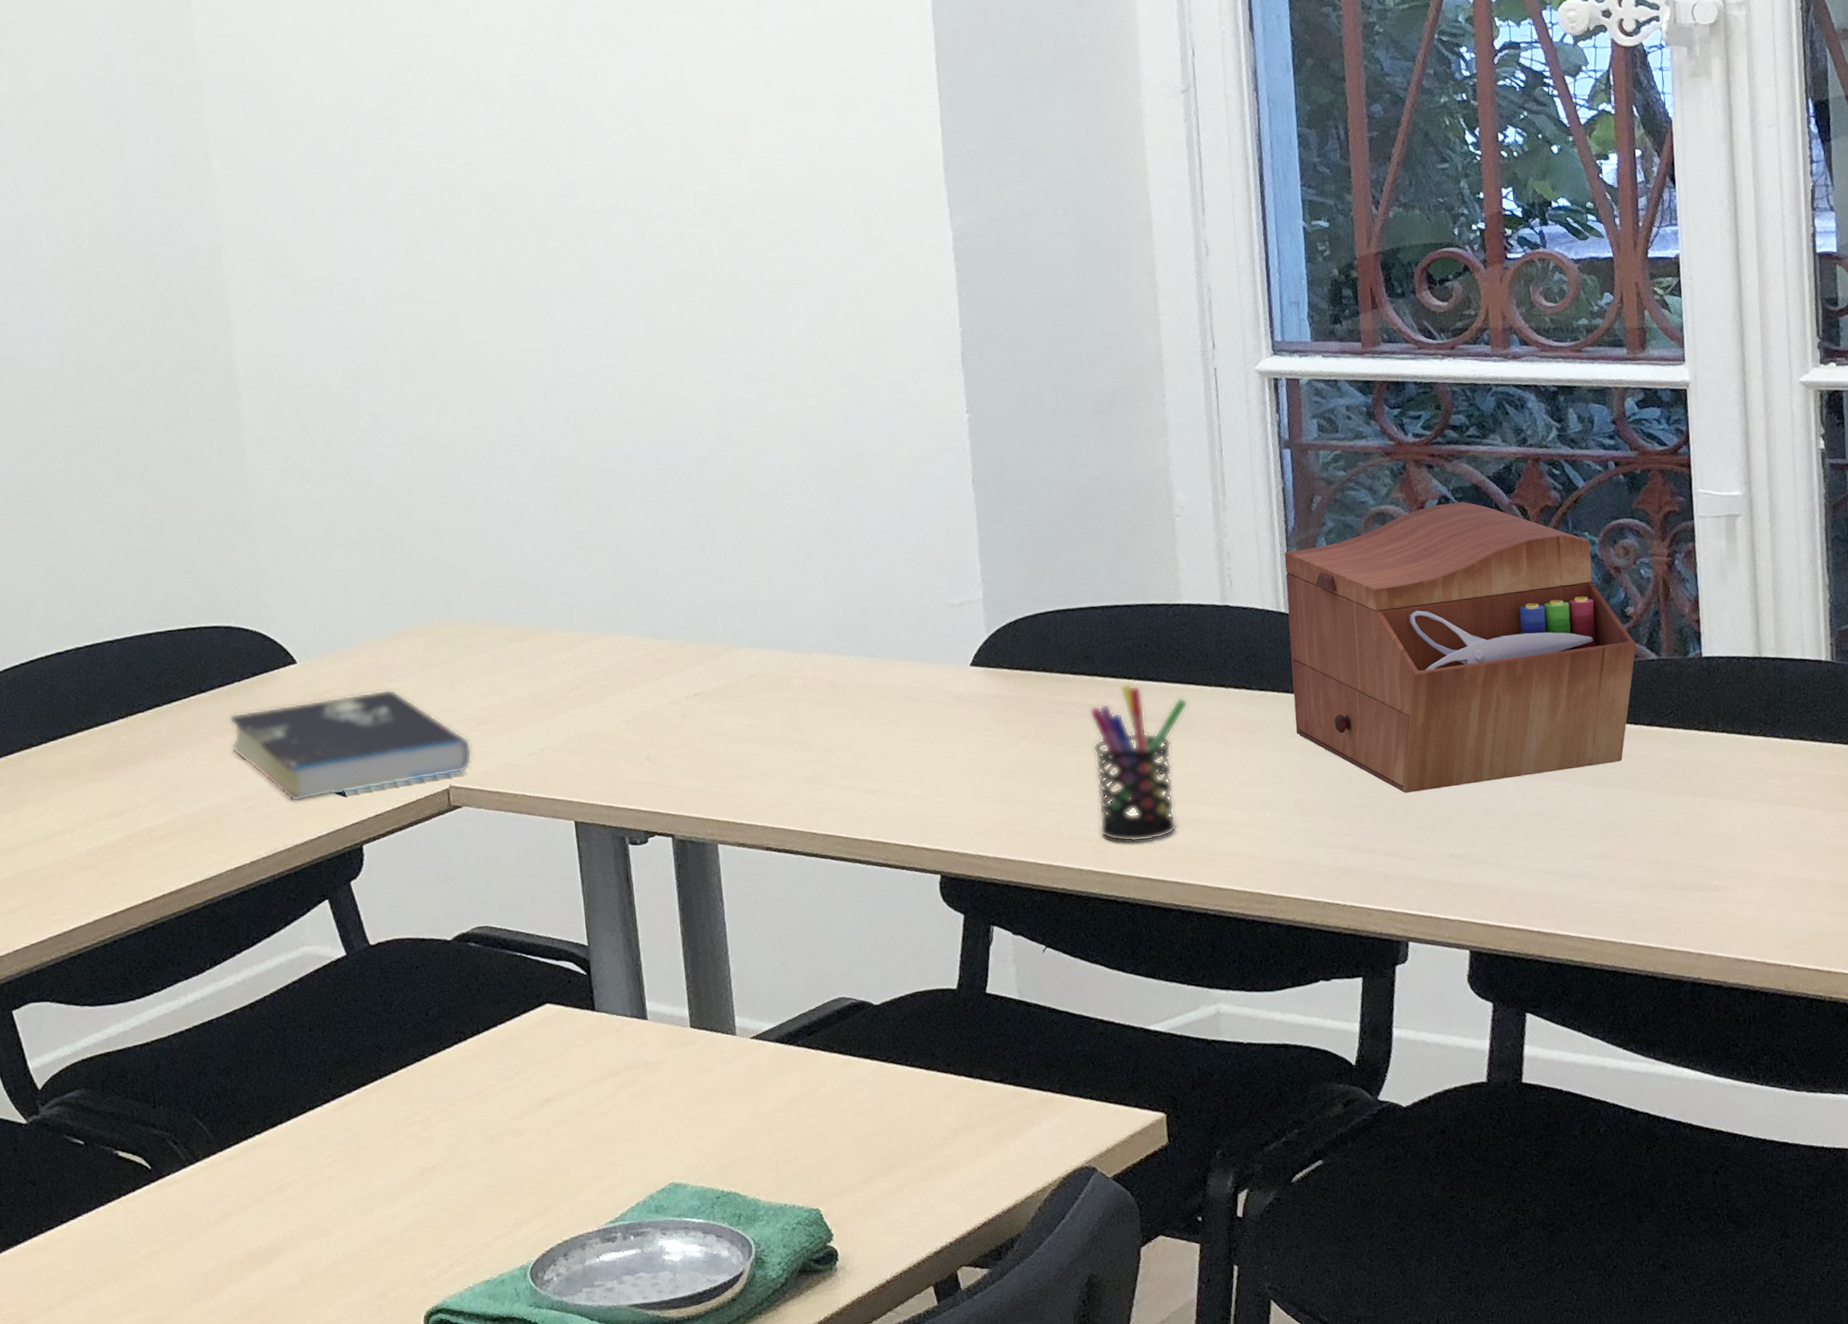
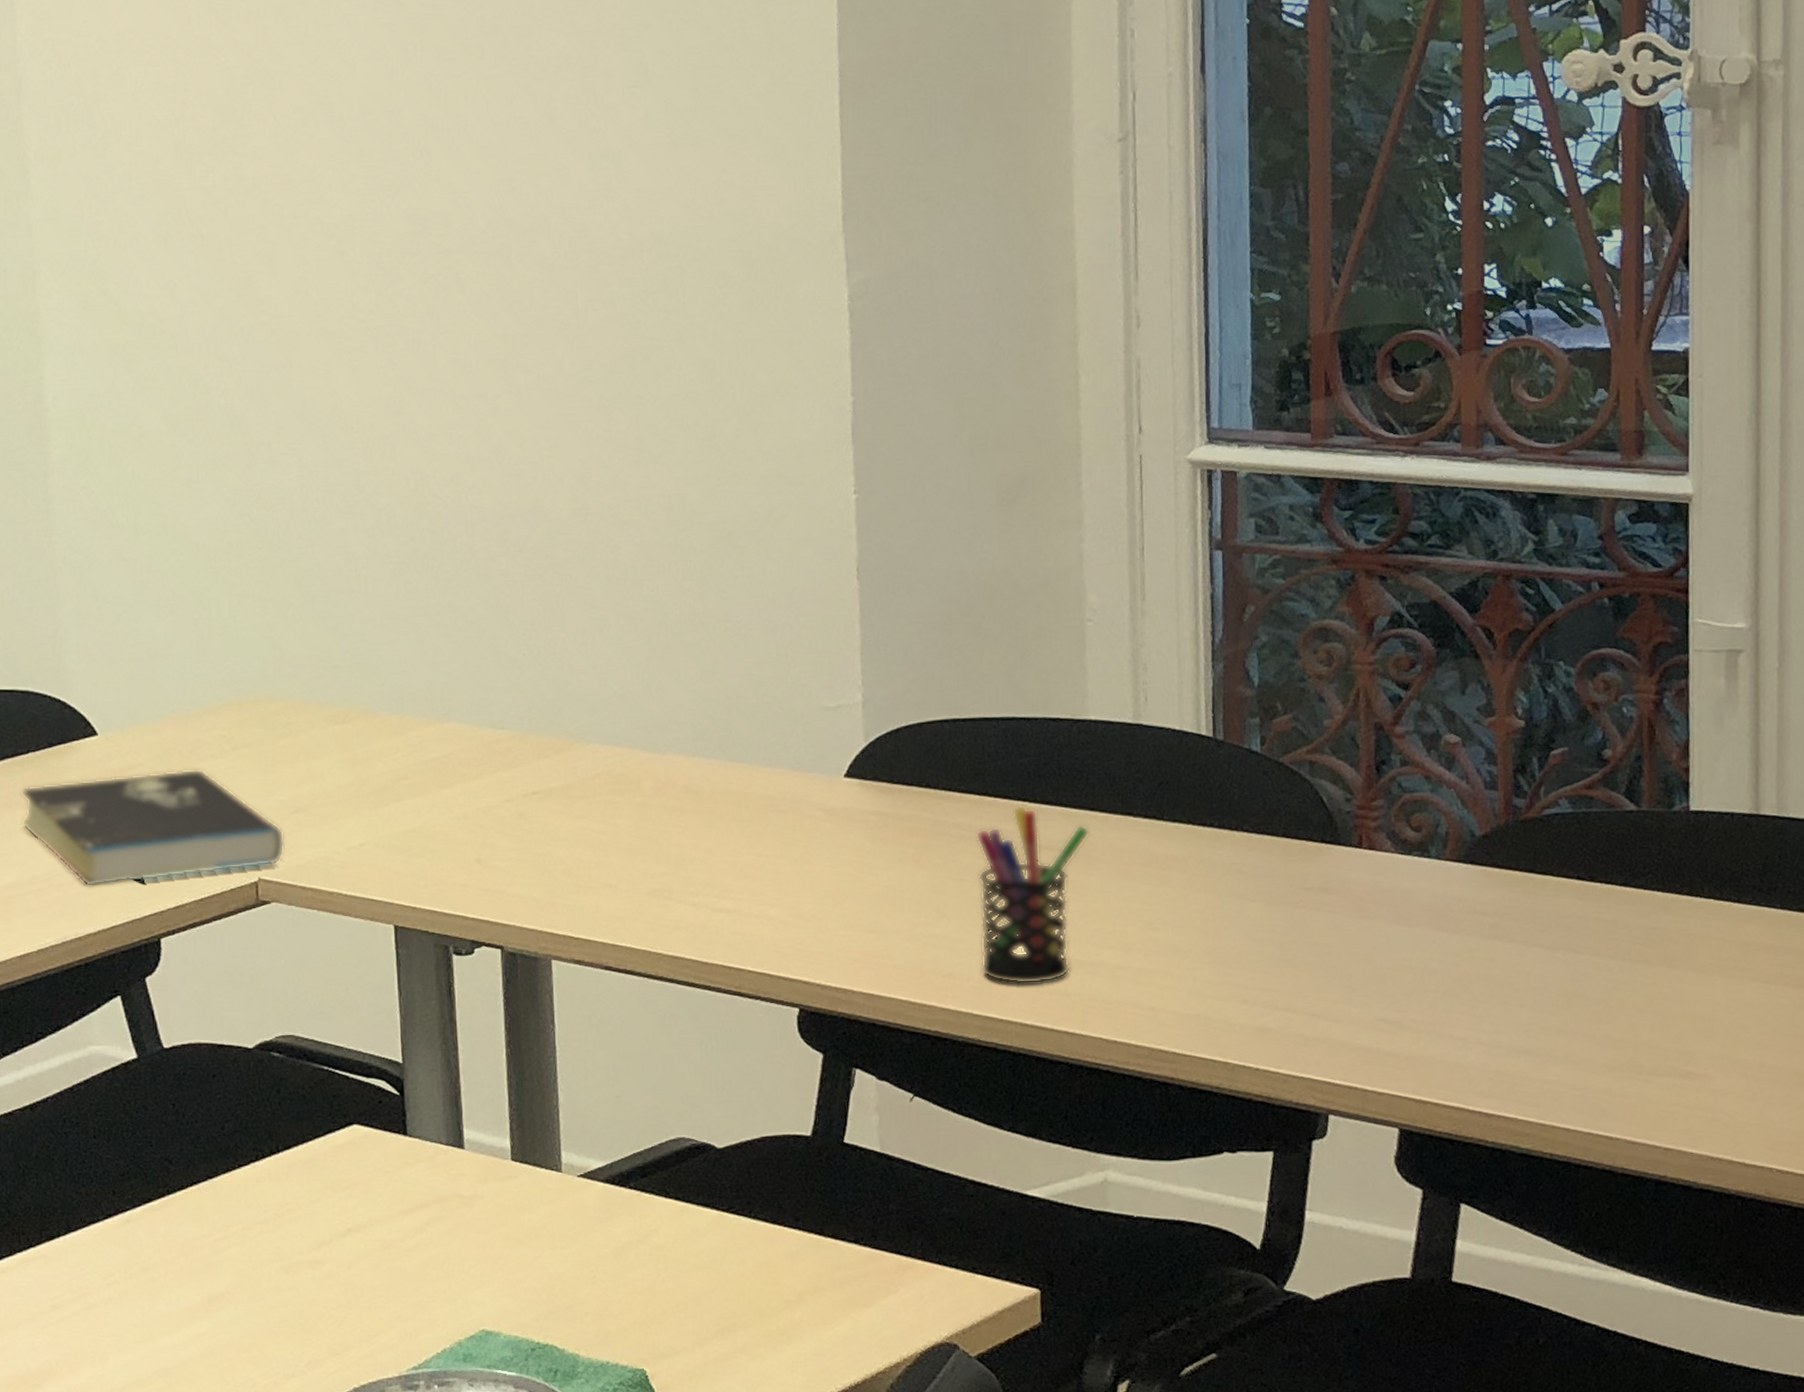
sewing box: present [1284,501,1637,793] -> none [1208,620,1613,947]

